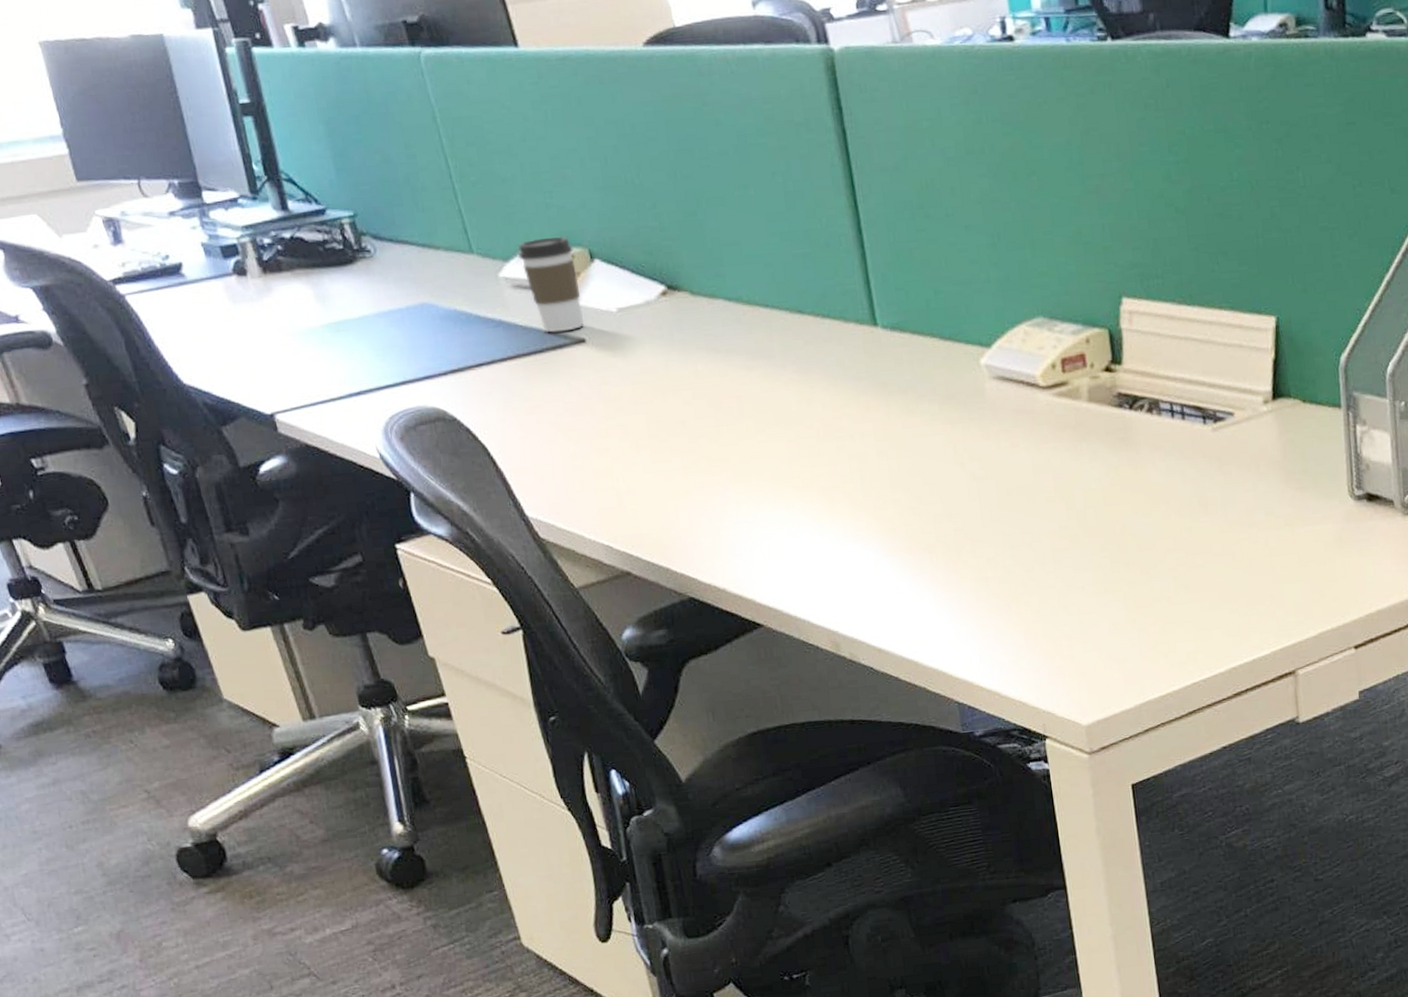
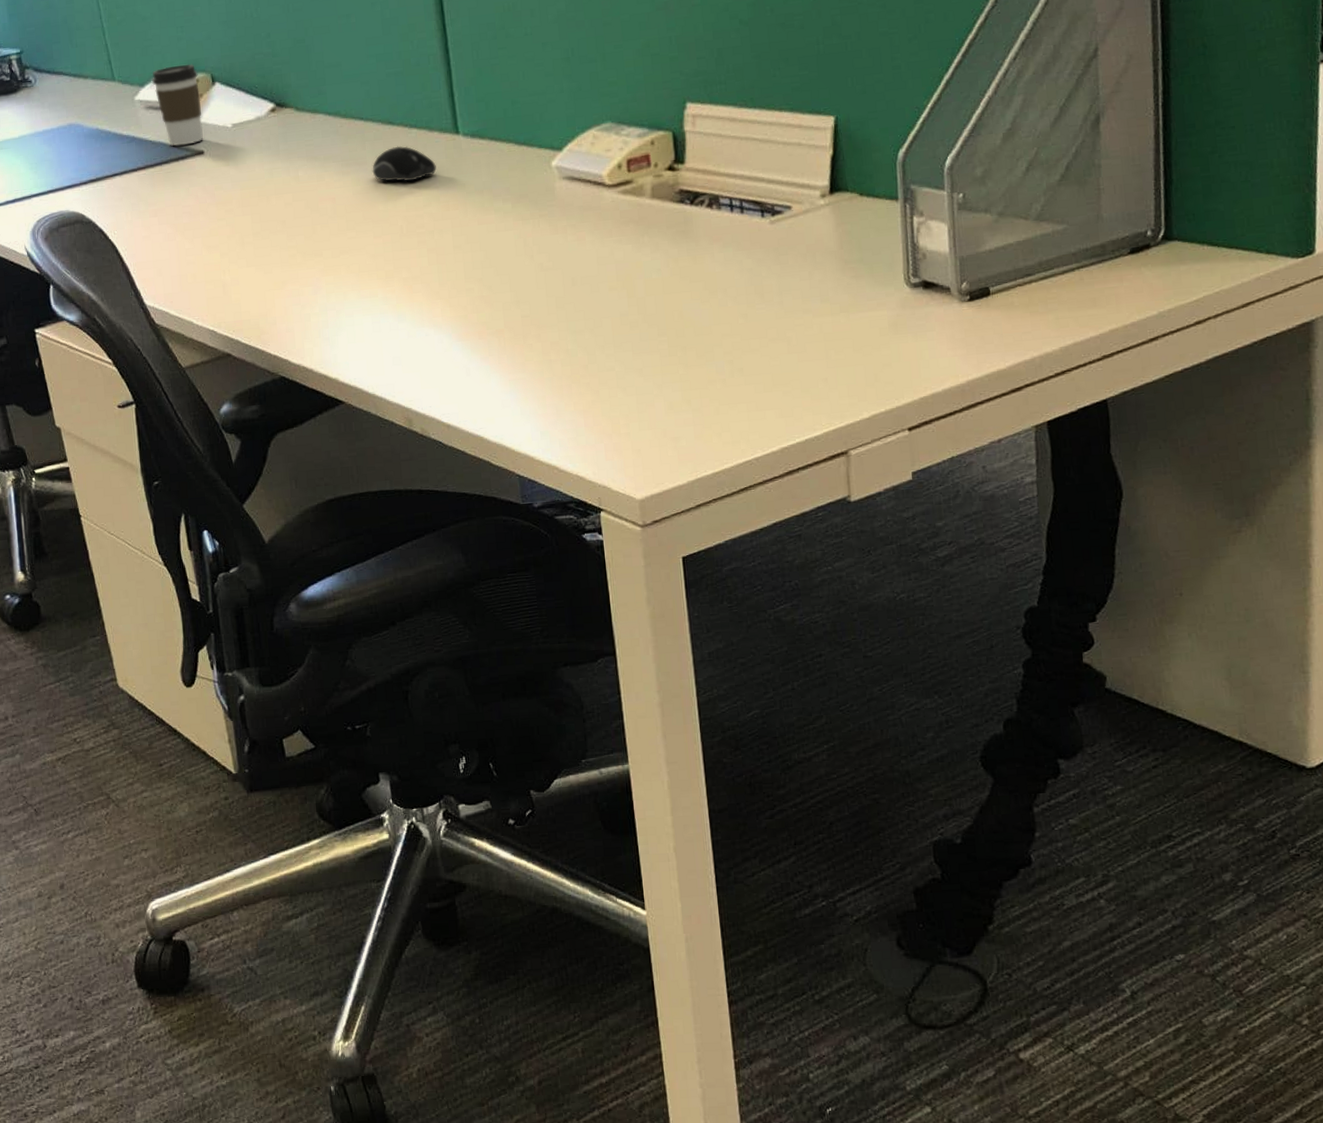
computer mouse: none [781,338,854,379] -> present [372,145,436,182]

